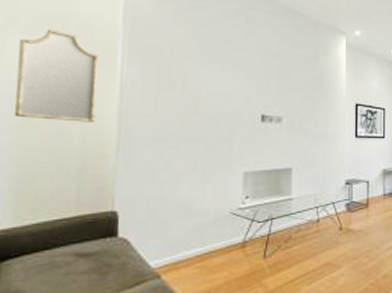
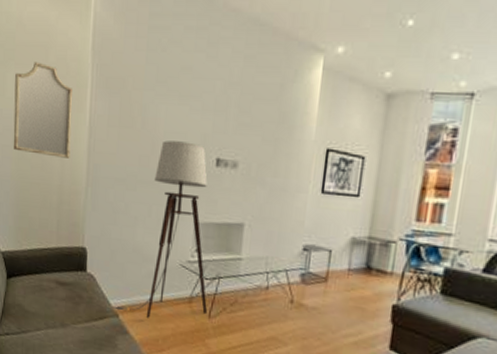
floor lamp: none [155,102,263,273] -> present [115,140,208,319]

